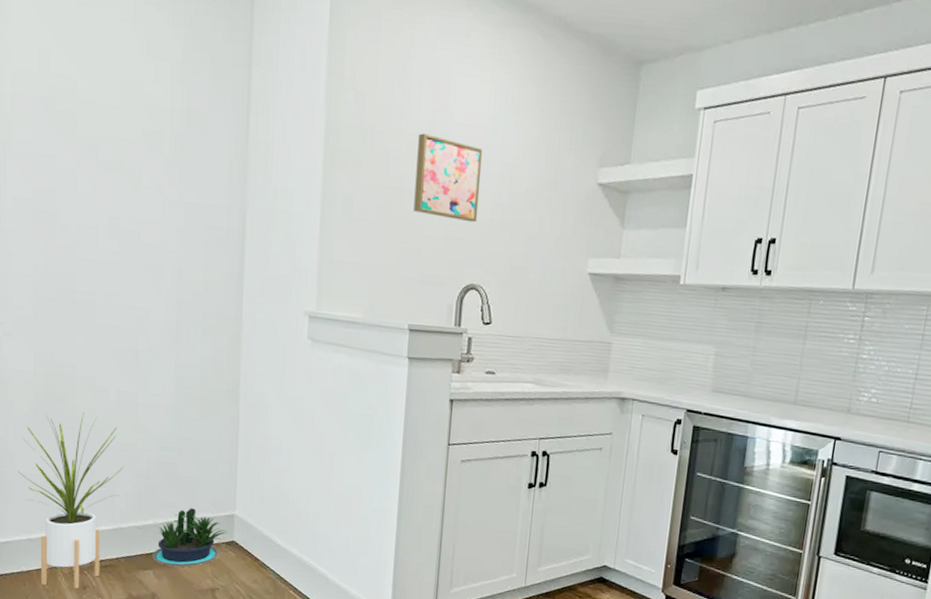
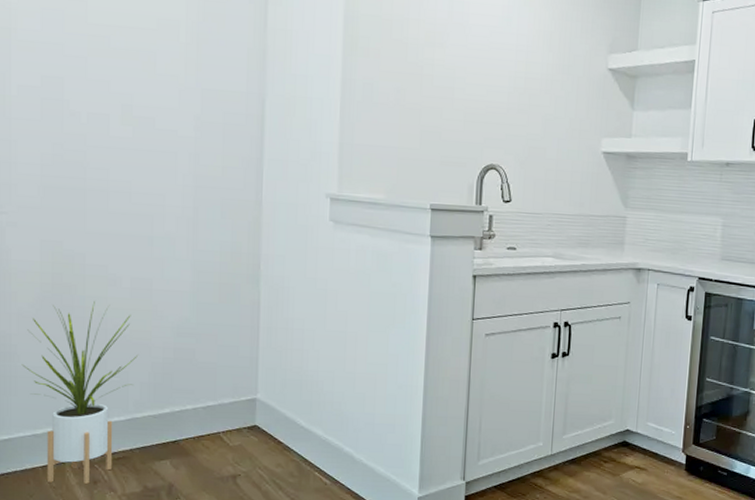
potted plant: present [152,508,229,567] -> none [169,394,251,455]
wall art: present [413,133,483,223] -> none [433,22,499,106]

